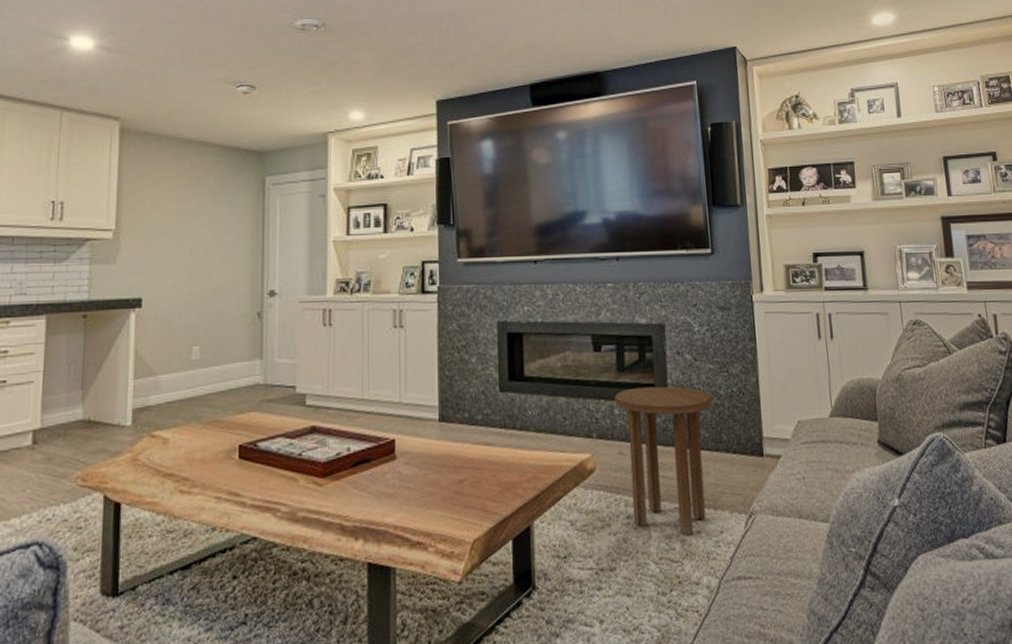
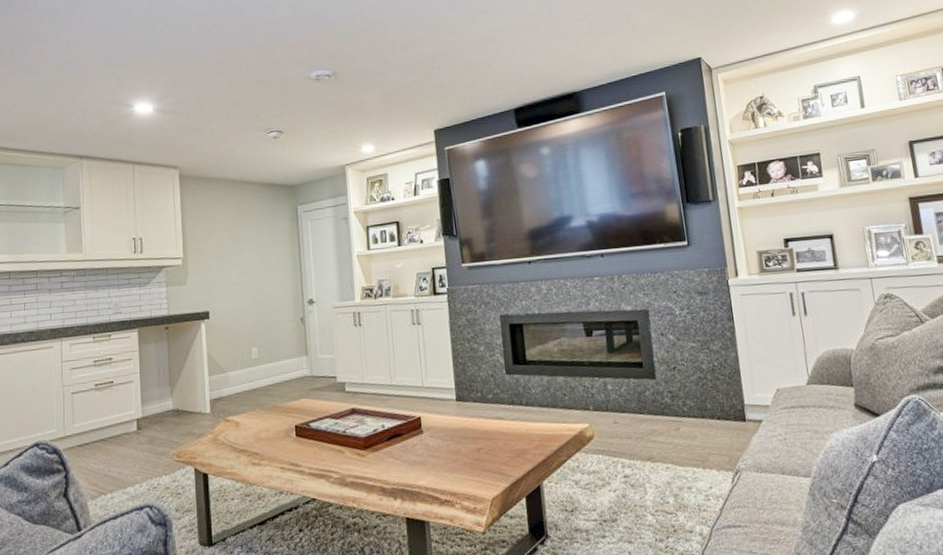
side table: present [614,386,712,536] -> none [607,363,696,492]

